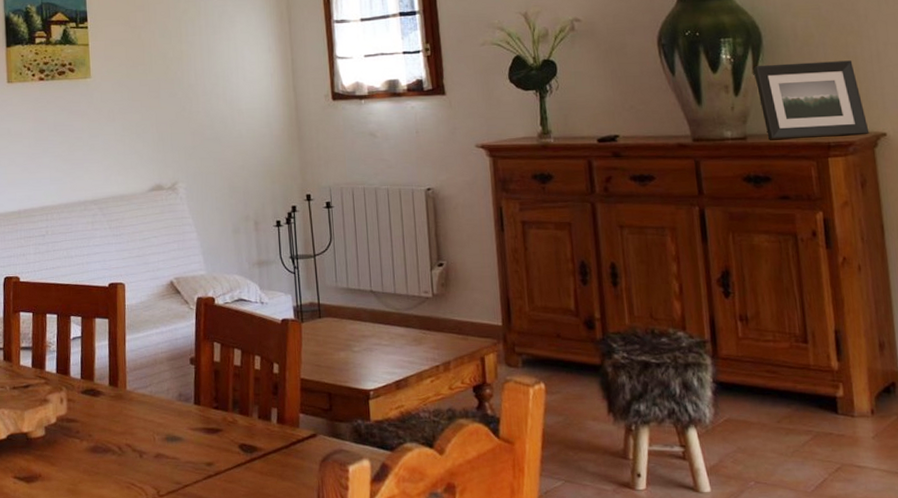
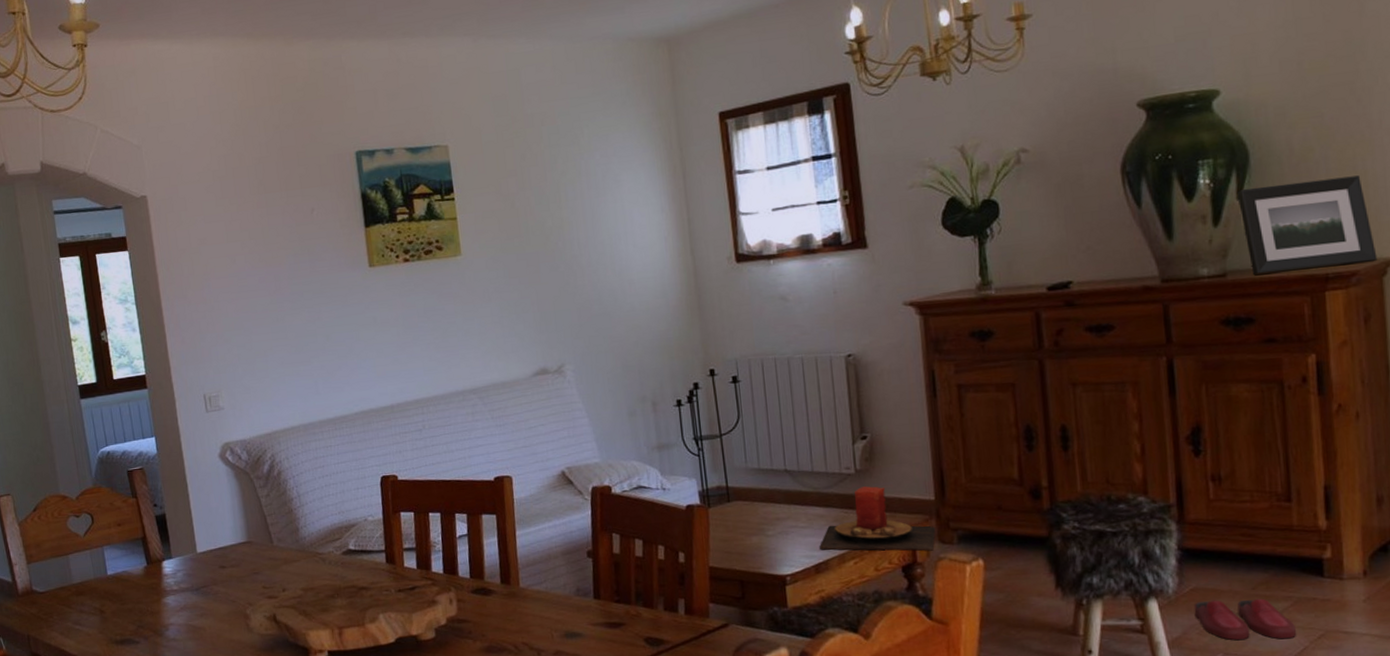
candle: none [400,309,503,373] -> present [819,485,936,552]
slippers: none [728,431,817,471] -> present [1193,598,1296,641]

